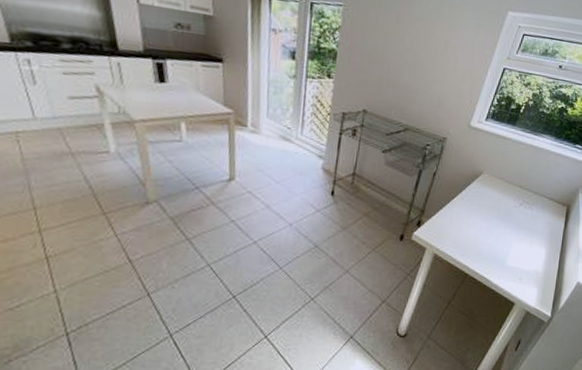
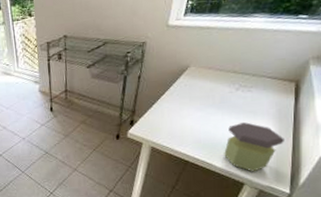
jar: none [501,239,553,292] -> present [224,122,284,172]

